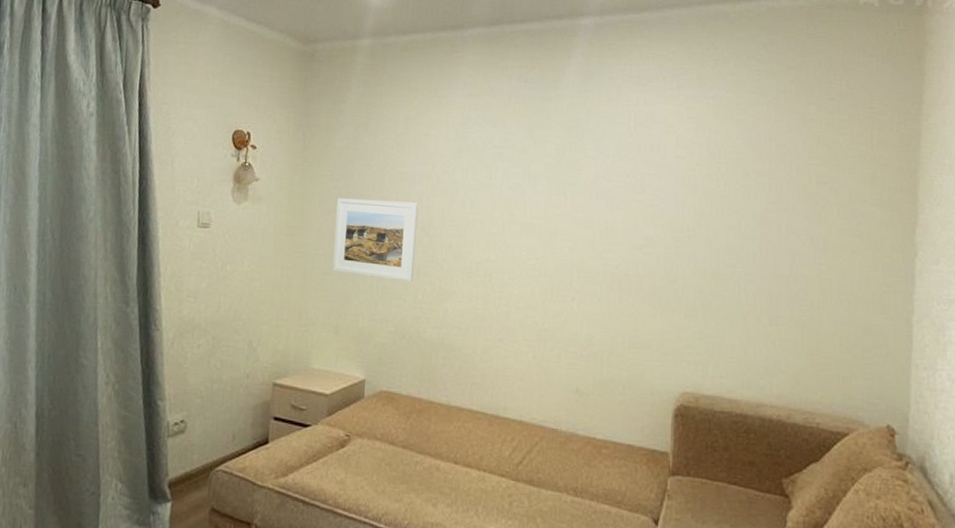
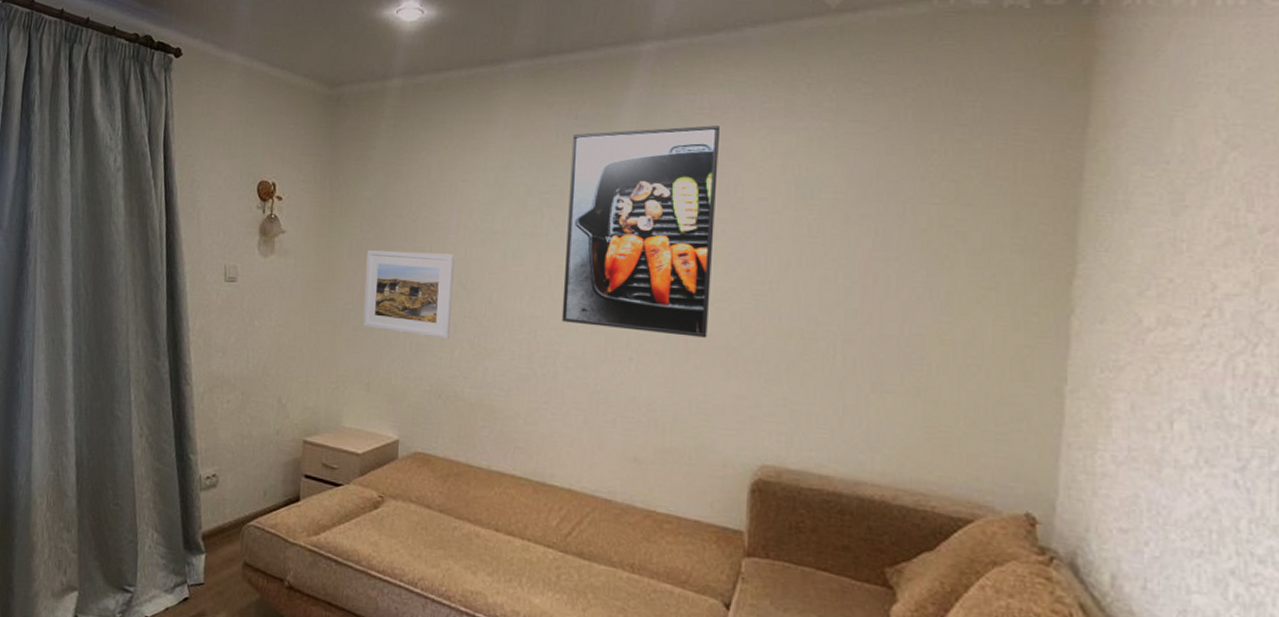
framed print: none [513,92,646,279] -> present [561,125,721,338]

